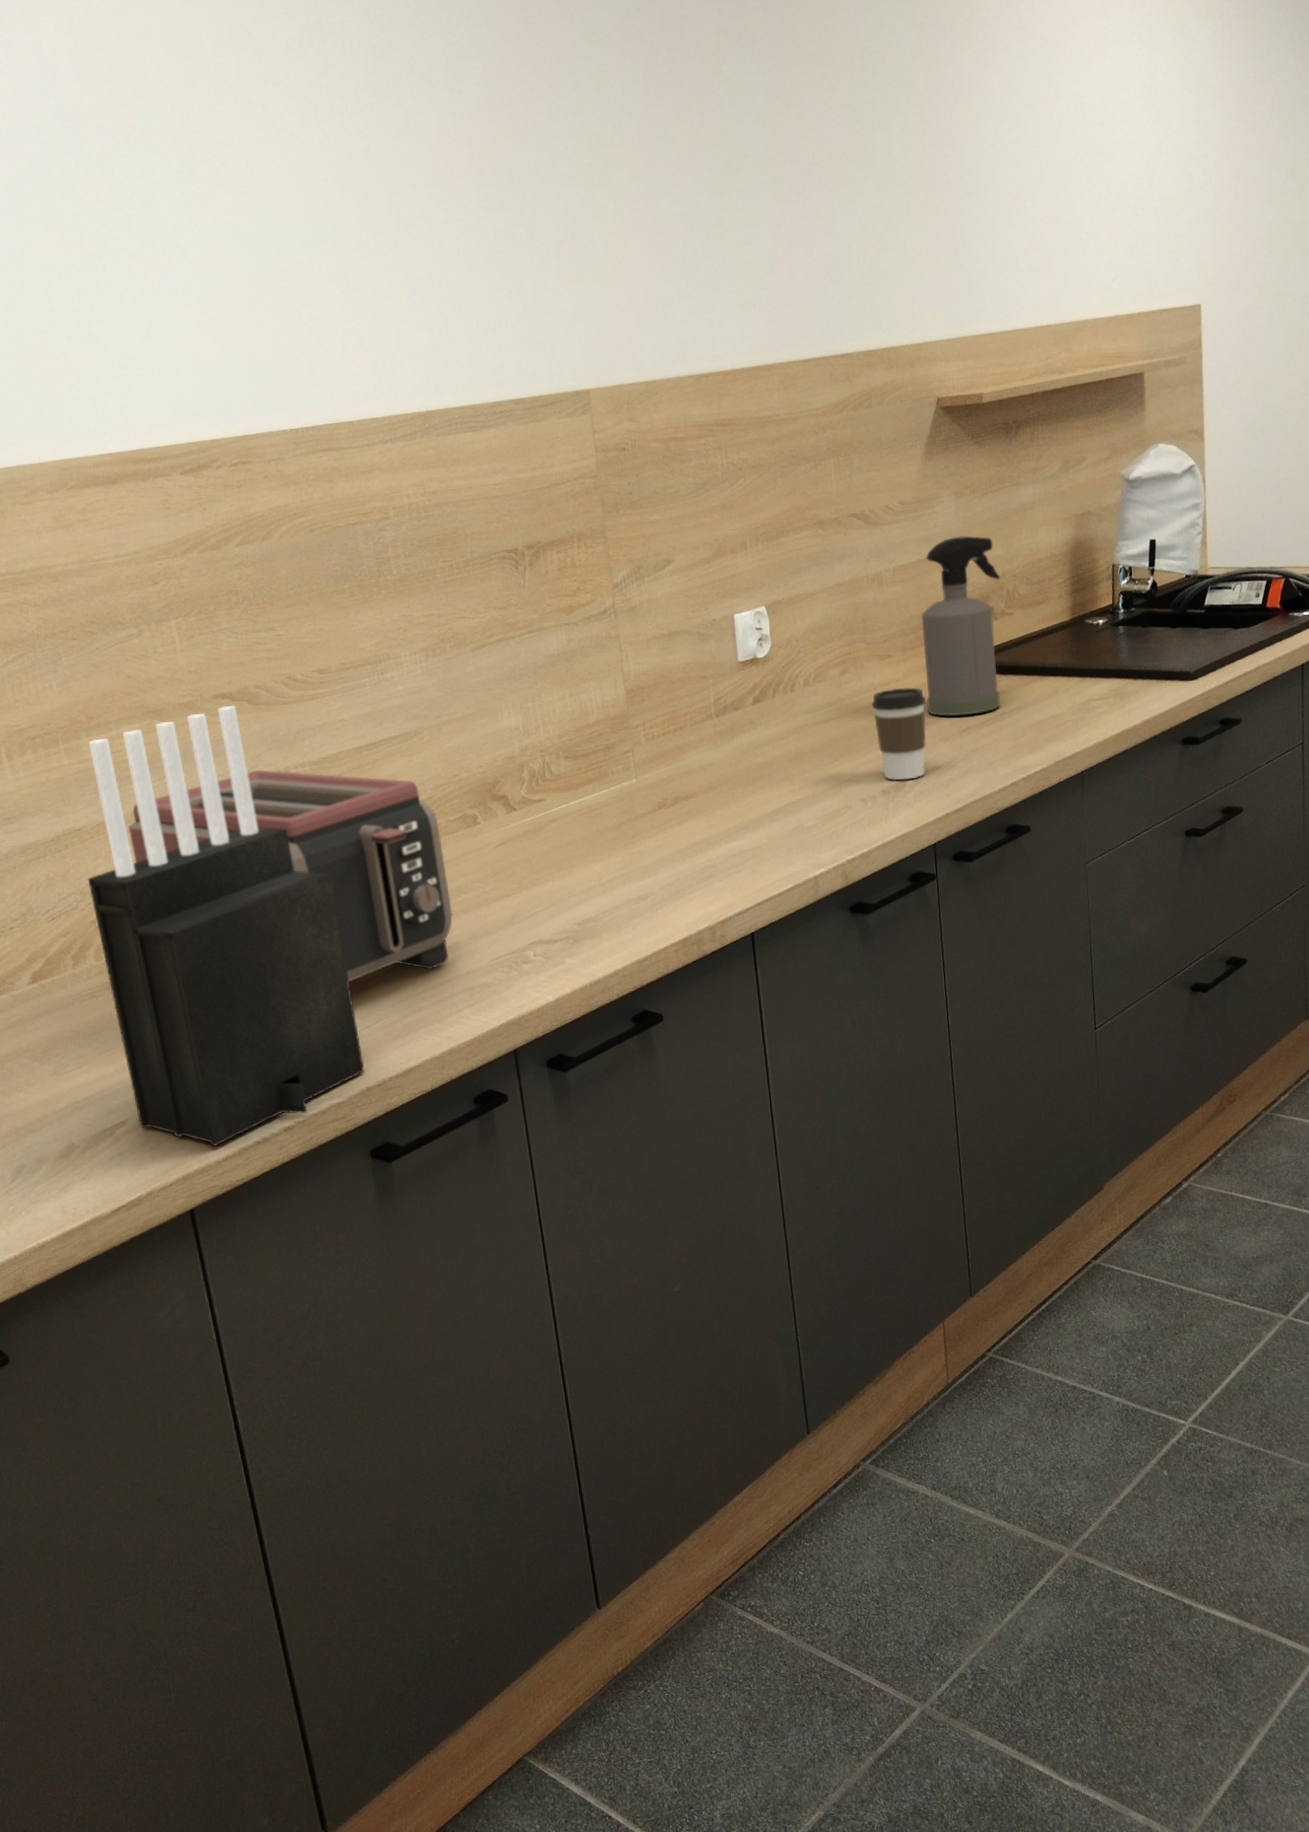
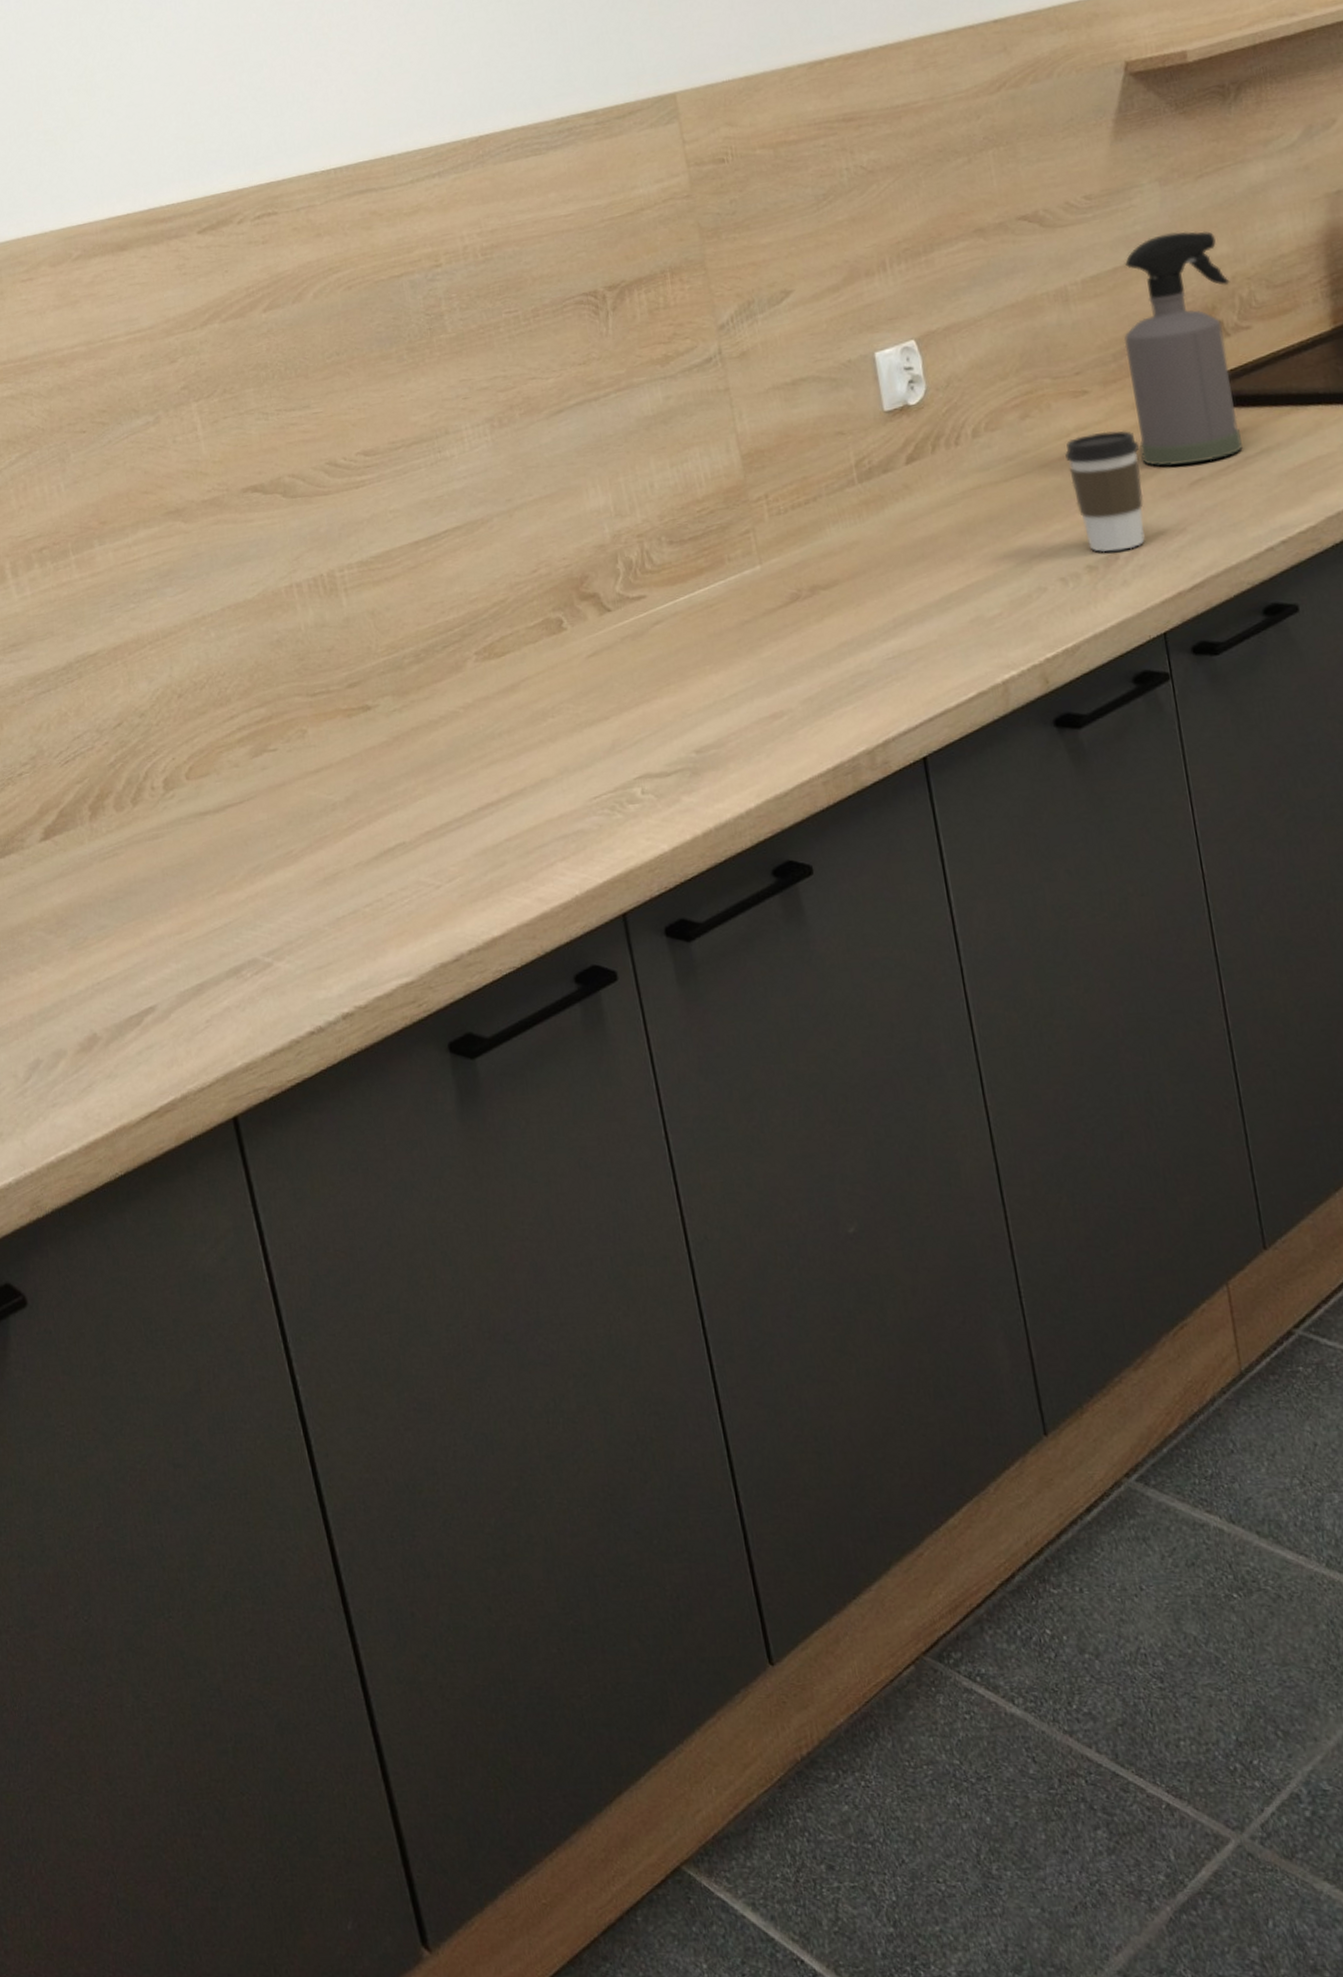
knife block: present [87,705,365,1147] -> none [102,500,438,1039]
toaster: present [128,769,453,982] -> none [149,574,538,832]

